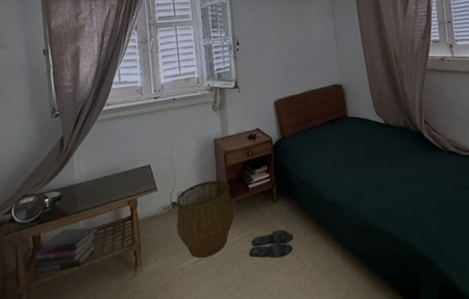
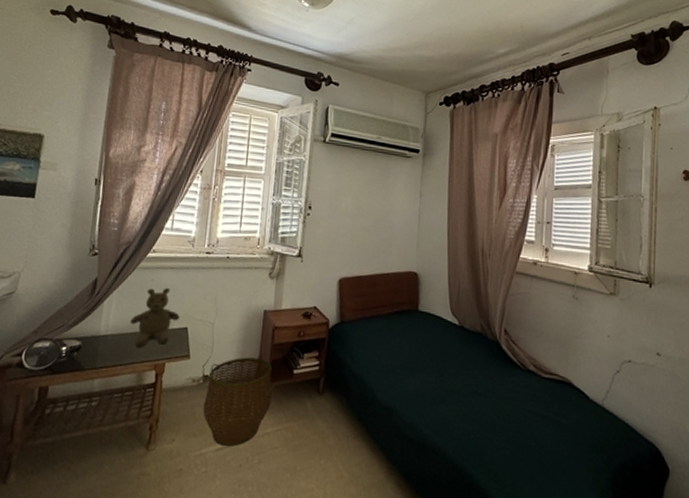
books: present [34,228,98,273] -> none [35,385,114,433]
teddy bear: none [99,134,142,188] -> present [130,288,180,347]
slippers: present [248,229,294,258] -> none [279,428,335,462]

